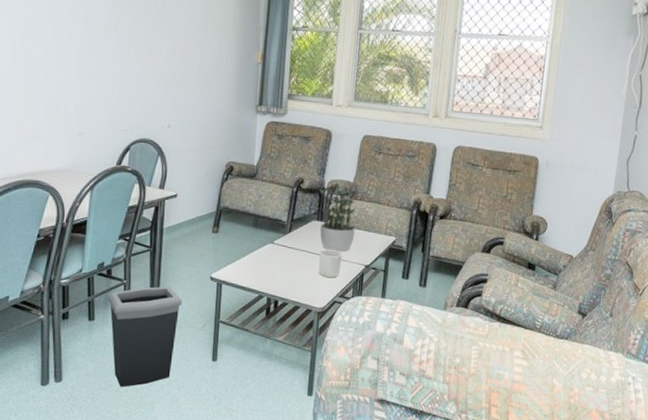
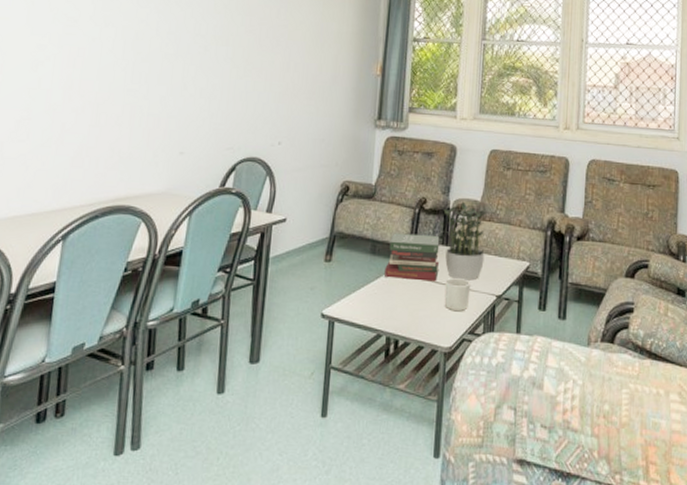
trash bin: present [107,286,182,387] -> none [201,326,288,454]
books: none [266,209,316,252] -> present [385,233,440,282]

